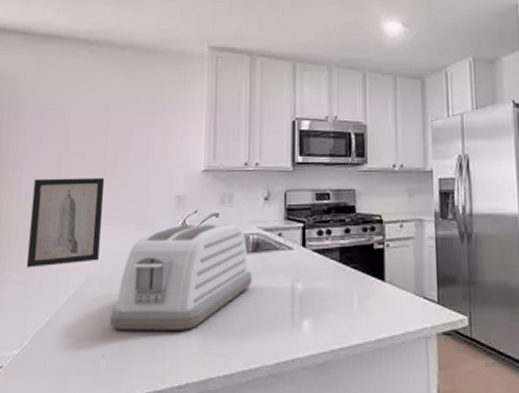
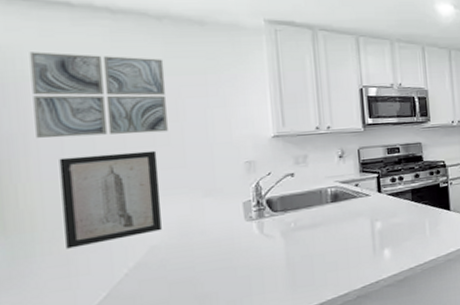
wall art: none [22,80,122,160] -> present [29,52,168,139]
toaster: present [109,224,252,330] -> none [184,181,334,289]

